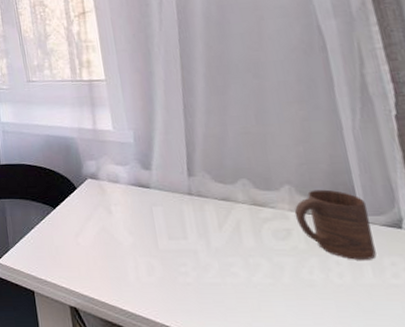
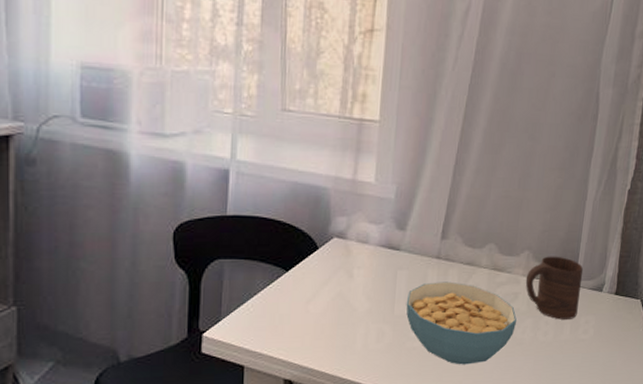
cereal bowl: none [168,217,299,305] -> present [406,281,517,365]

